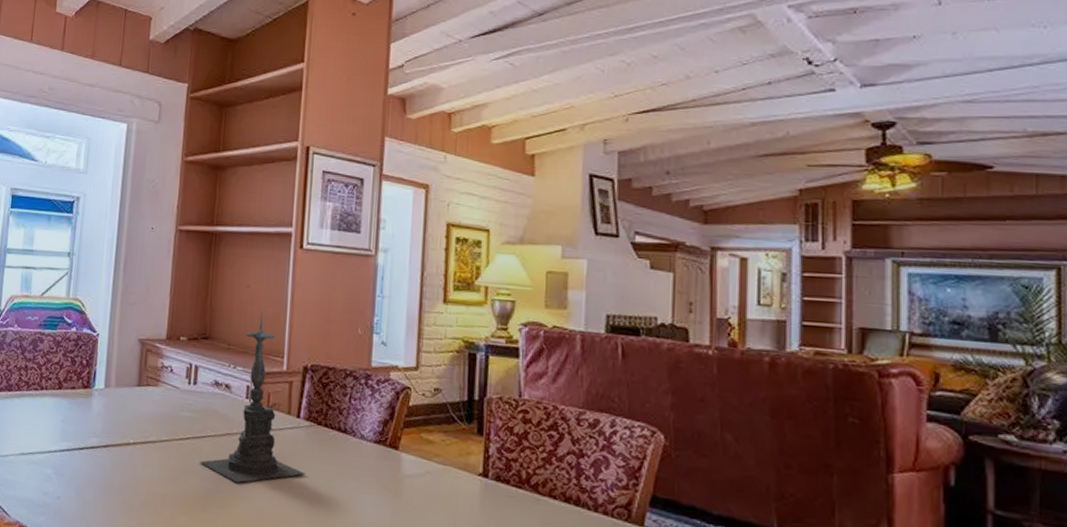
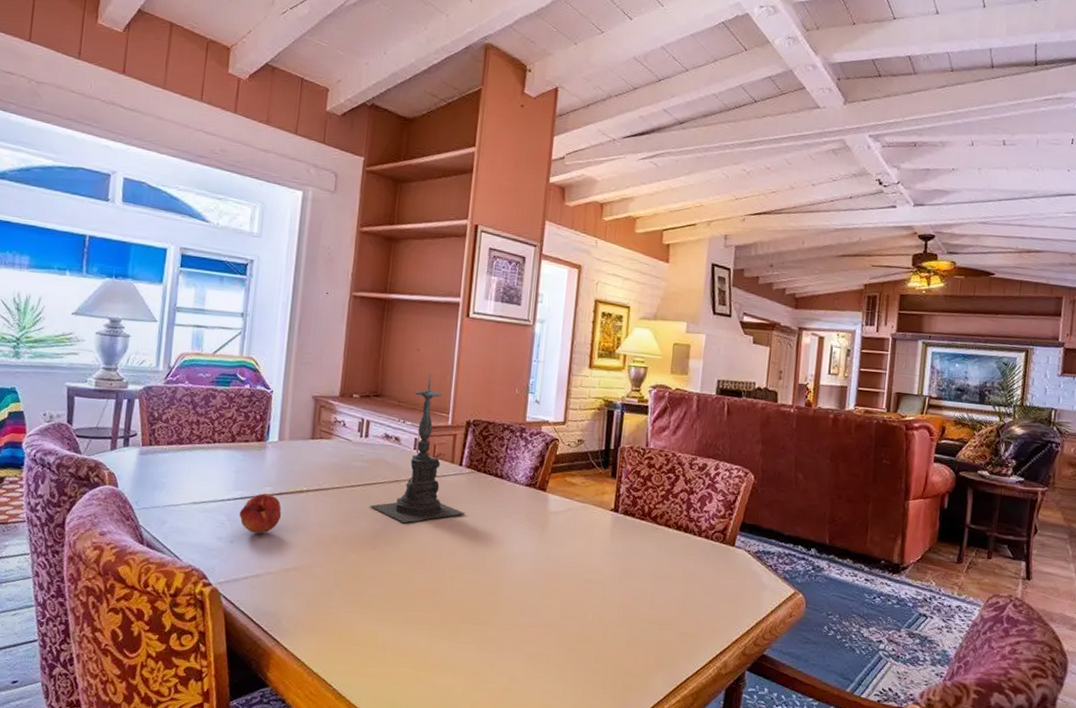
fruit: none [65,445,109,490] -> present [239,493,282,534]

